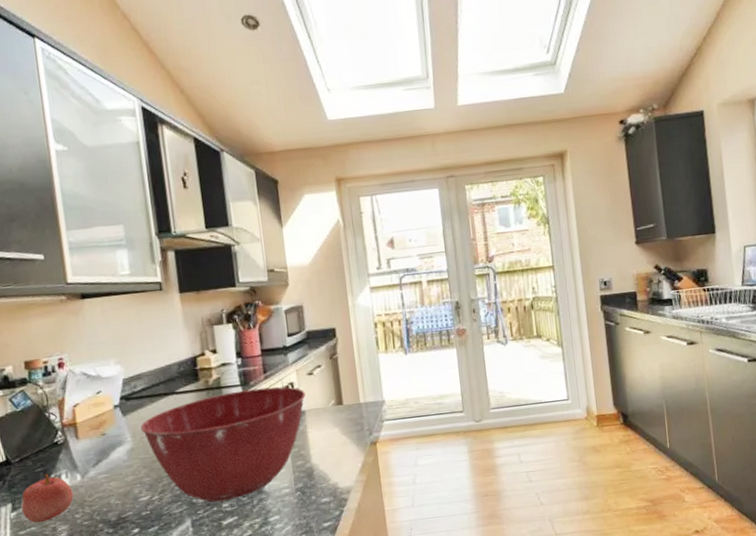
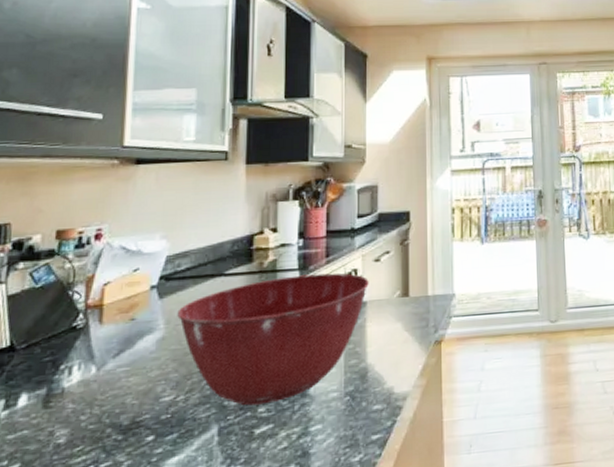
apple: present [21,473,74,523] -> none [15,363,84,425]

